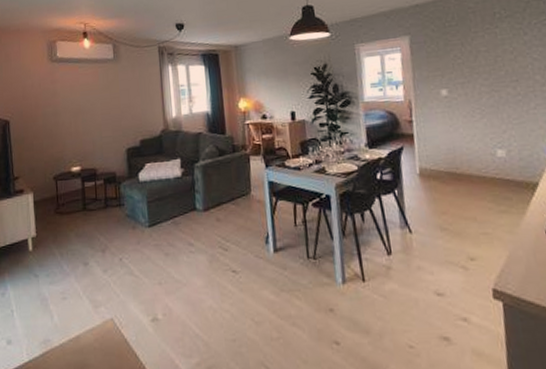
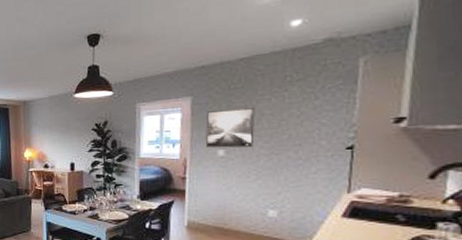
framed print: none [425,45,474,88] -> present [206,108,255,148]

